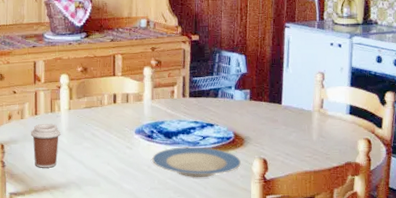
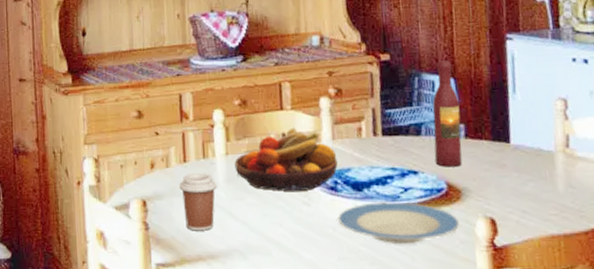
fruit bowl: none [75,90,154,139] -> present [234,127,338,192]
wine bottle: none [226,42,248,121] -> present [432,60,462,167]

